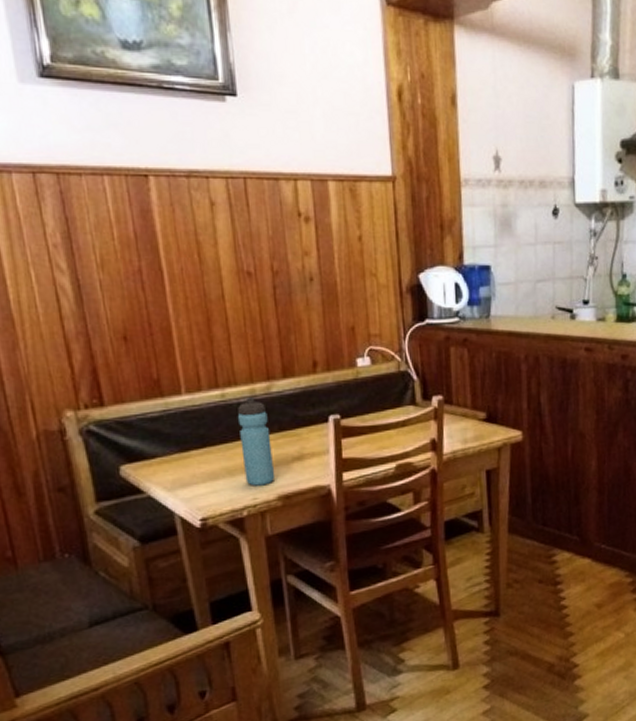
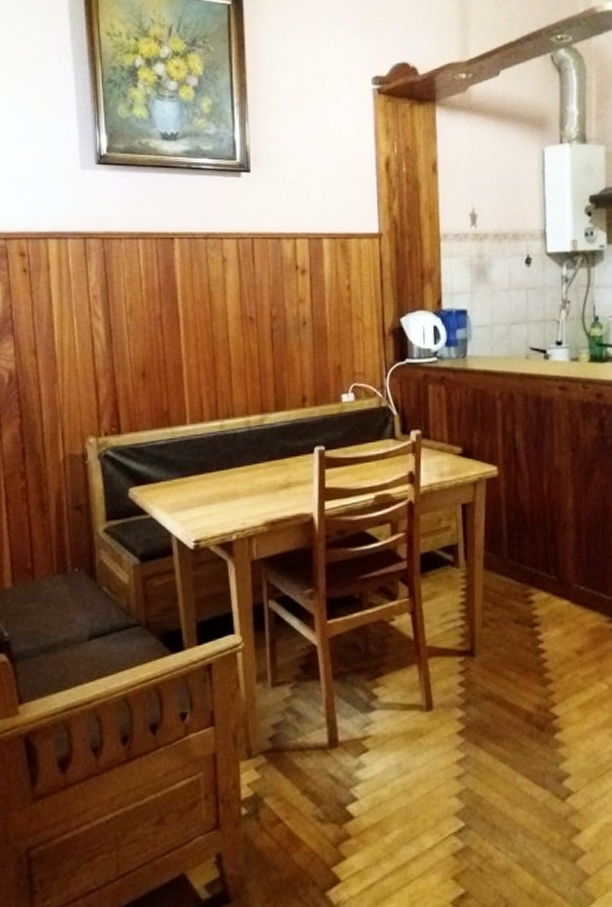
water bottle: present [237,396,276,486] -> none [233,427,263,512]

